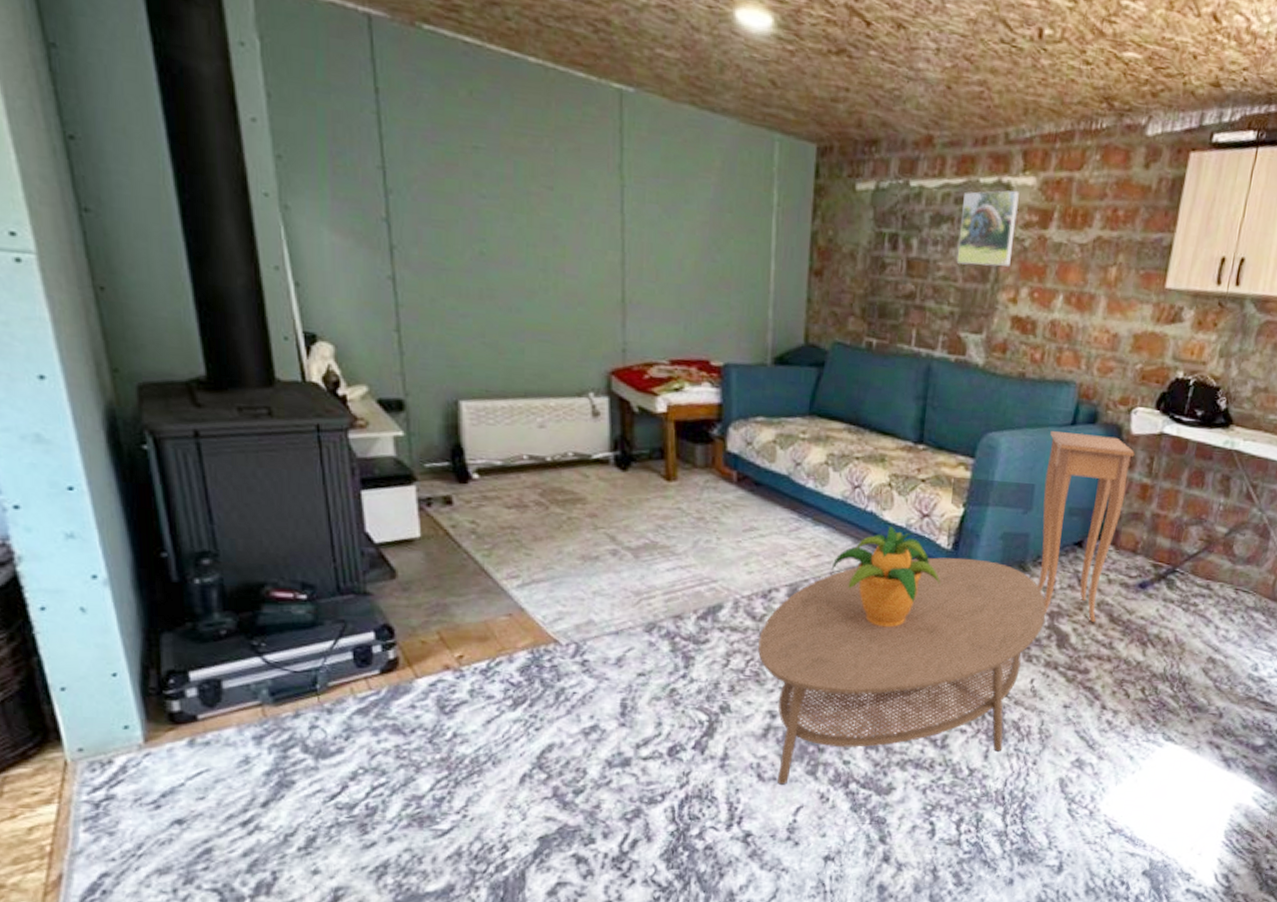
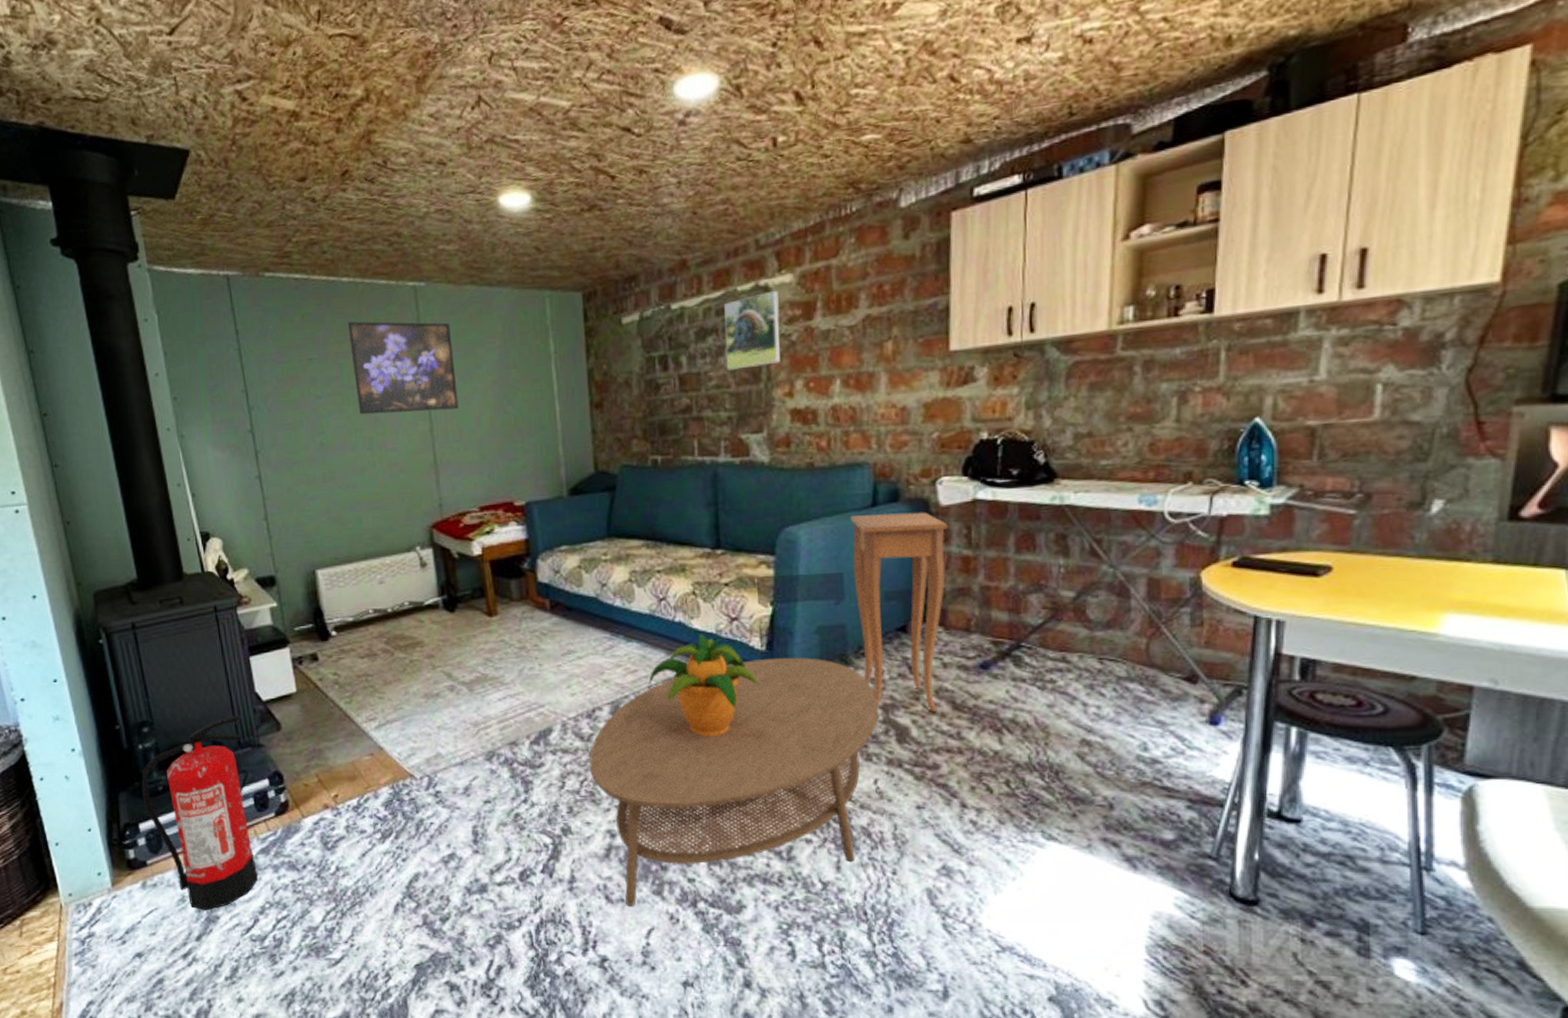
fire extinguisher: none [196,555,351,775] -> present [141,715,258,911]
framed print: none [529,113,660,245] -> present [347,321,459,415]

